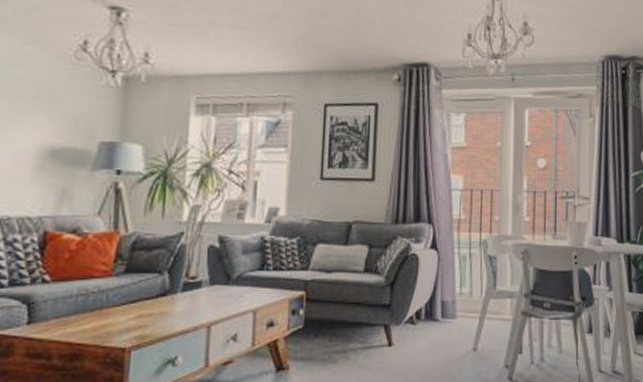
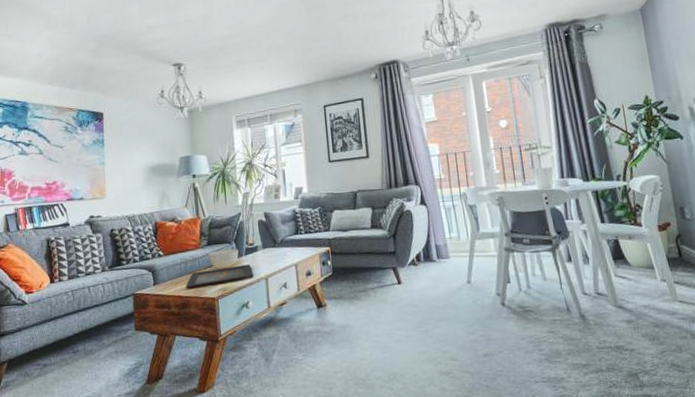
icon panel: none [80,305,191,333] -> present [185,264,254,289]
bowl: none [123,282,172,308] -> present [207,248,239,269]

